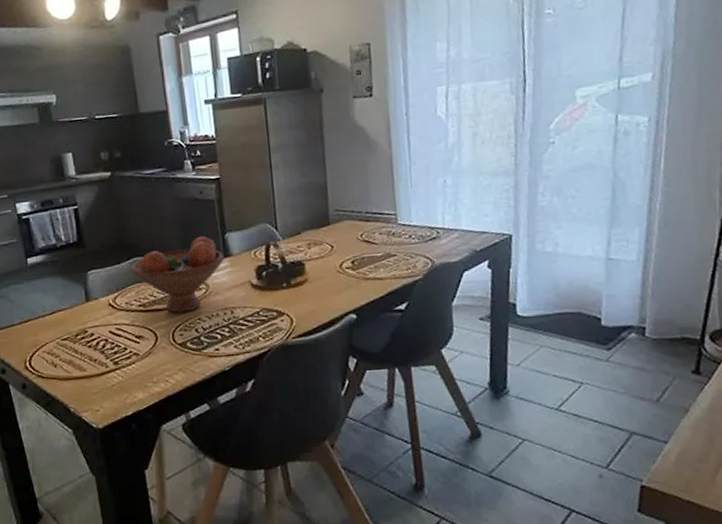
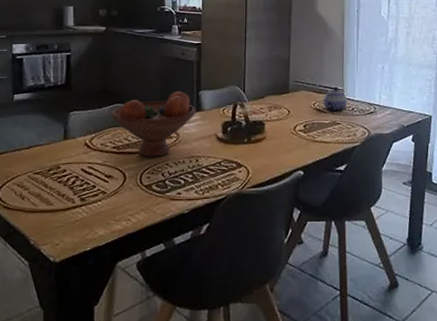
teapot: none [372,211,402,241] -> present [323,87,347,111]

